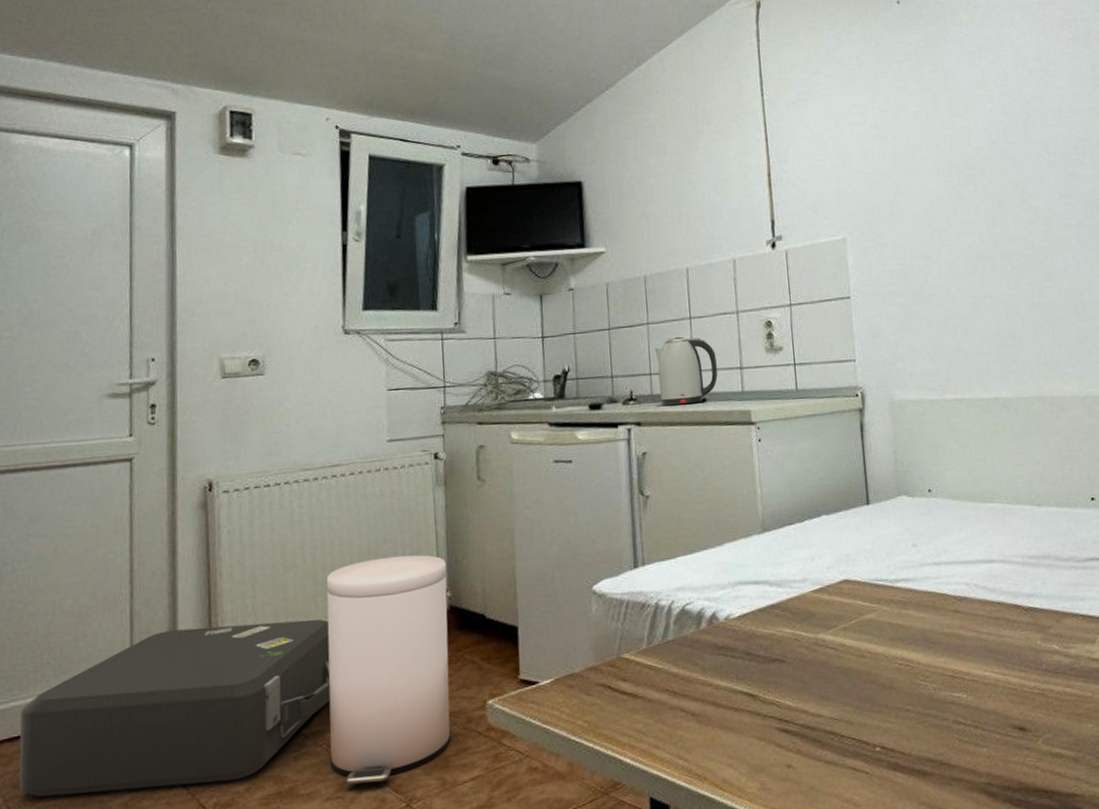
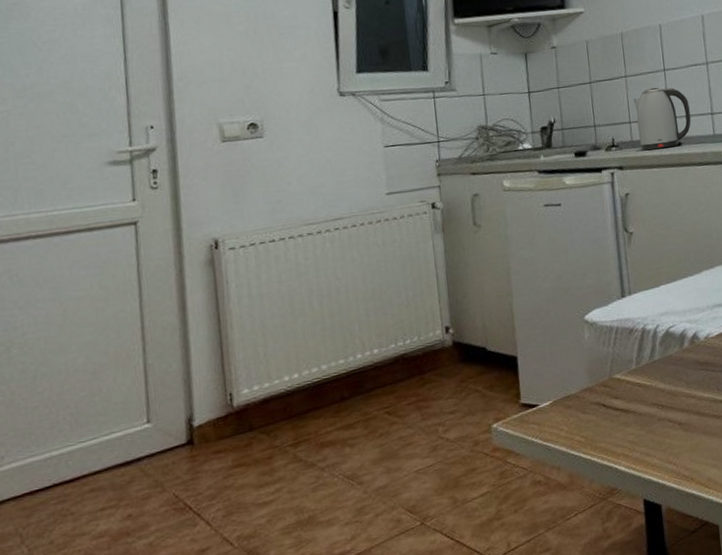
suitcase: present [18,619,331,797] -> none [39,361,344,544]
pedal bin: present [326,555,451,785] -> none [334,297,460,510]

